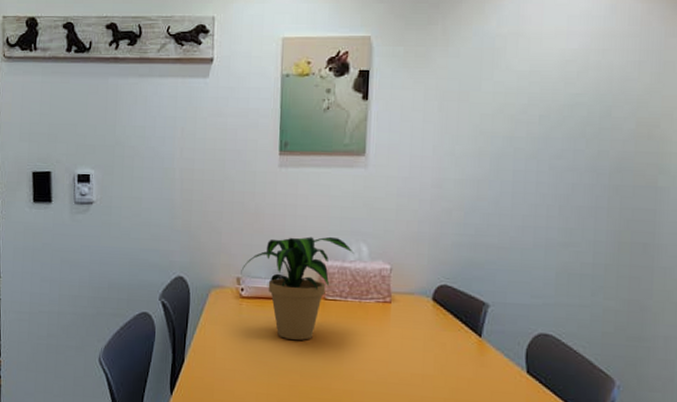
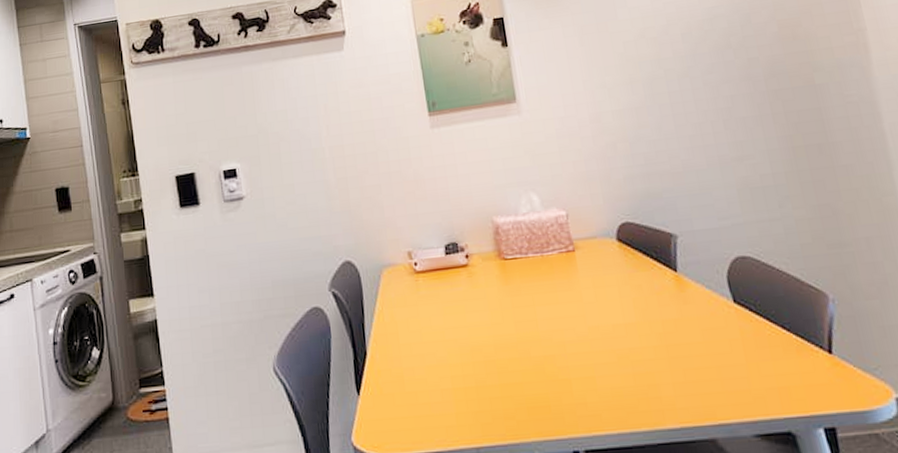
potted plant: present [241,236,355,340] -> none [410,191,526,310]

